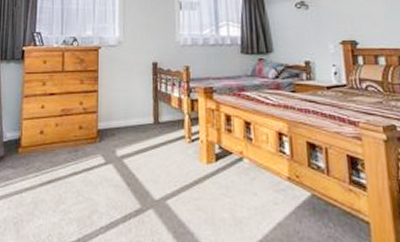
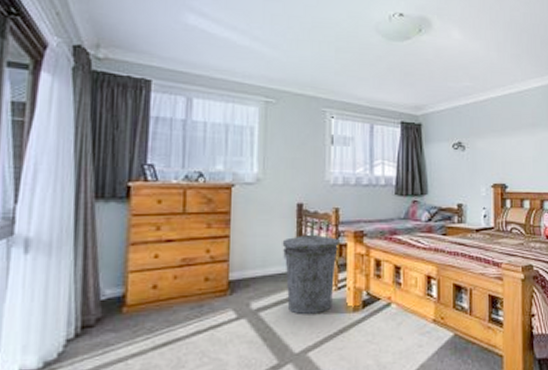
trash can: none [141,87,192,165] -> present [282,231,340,315]

